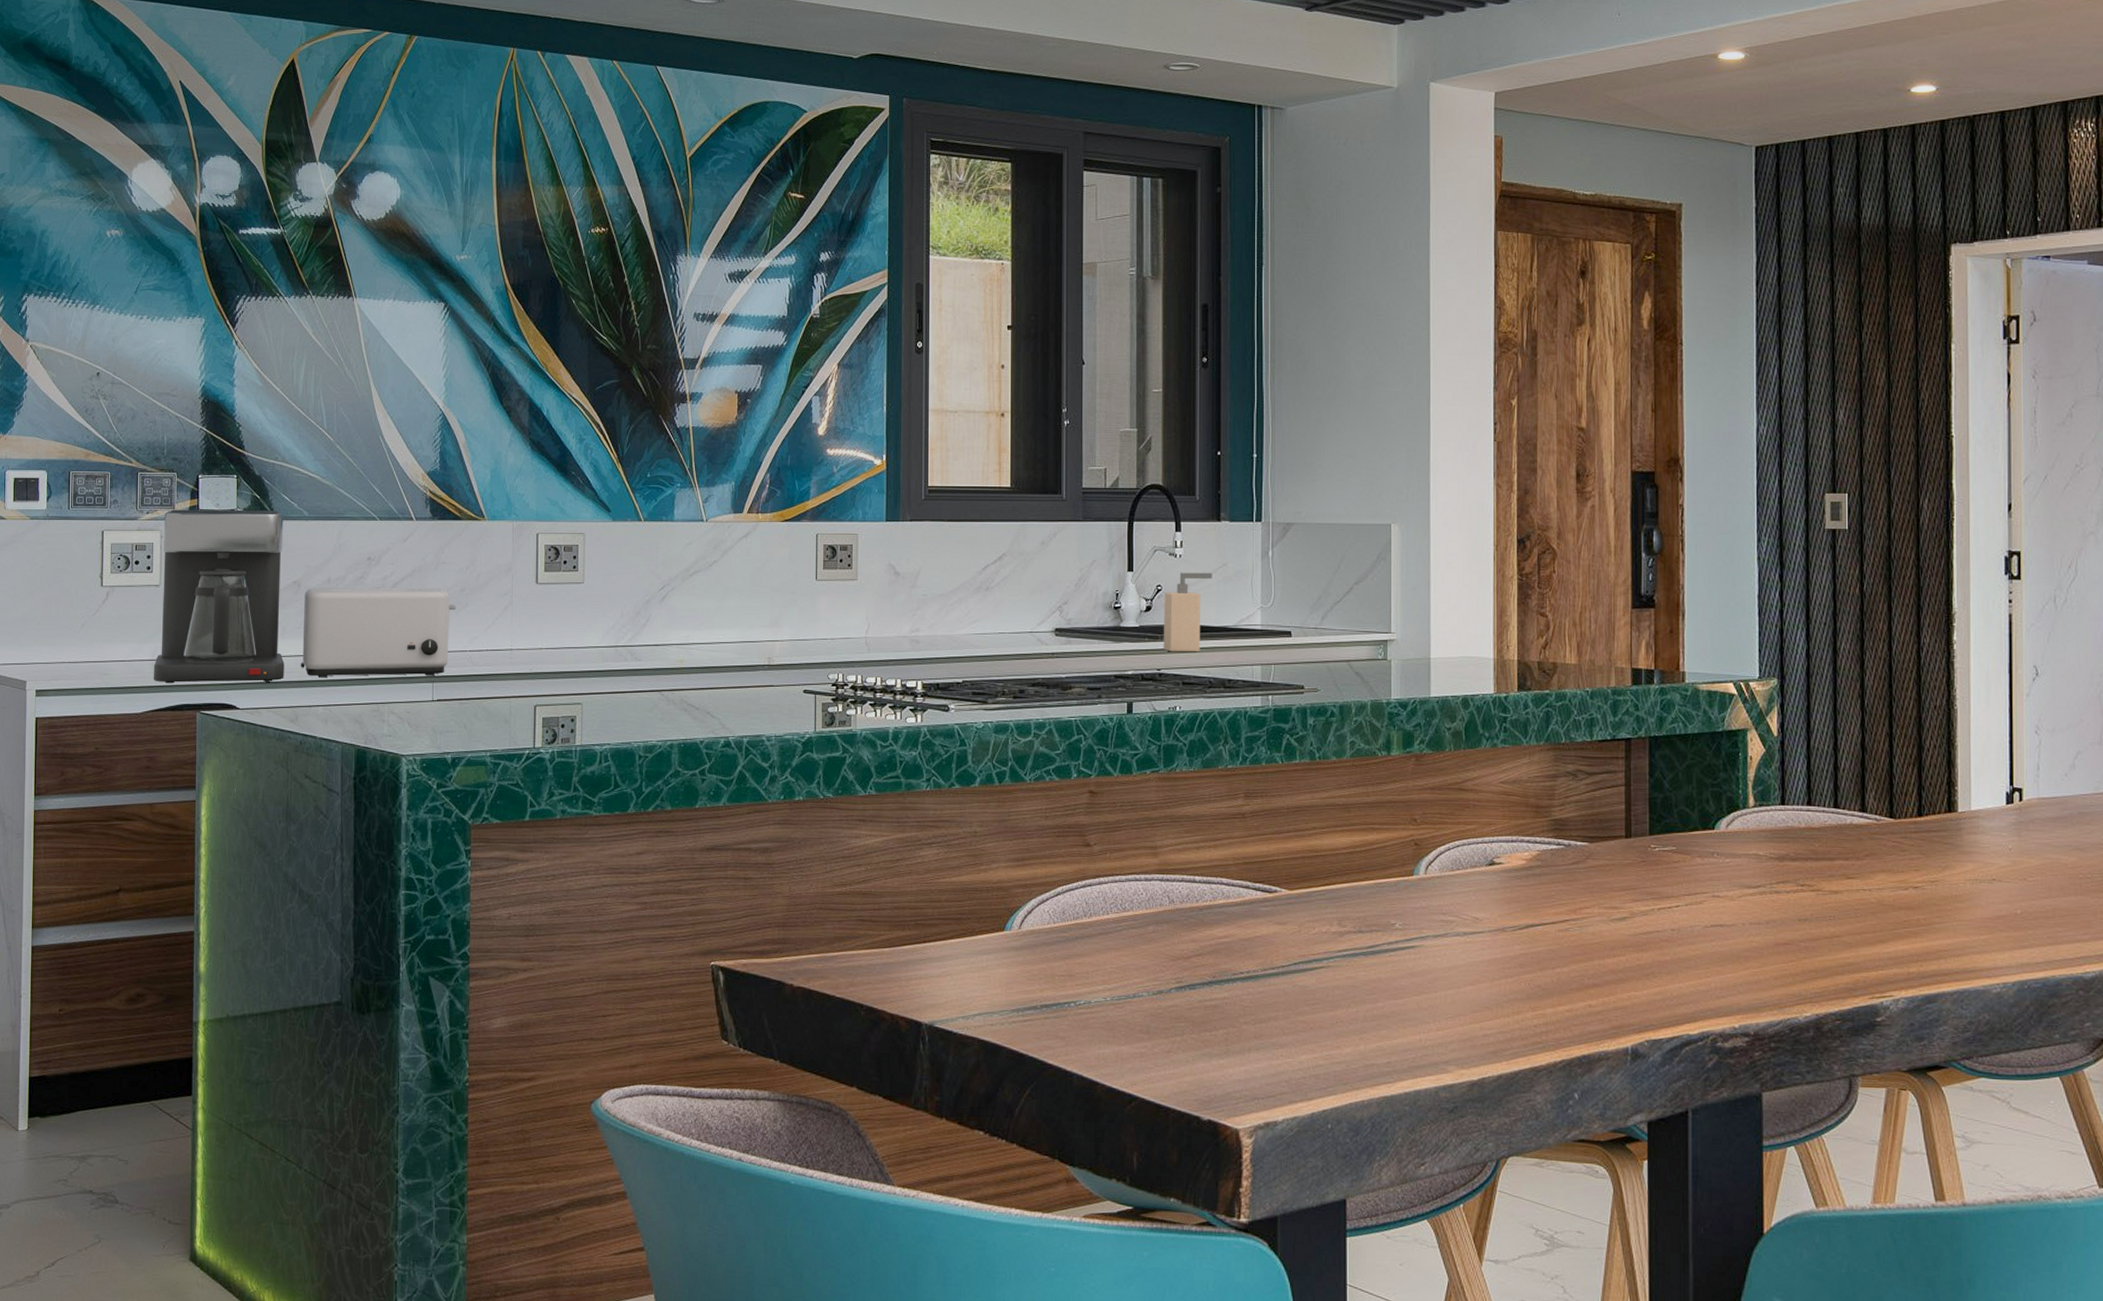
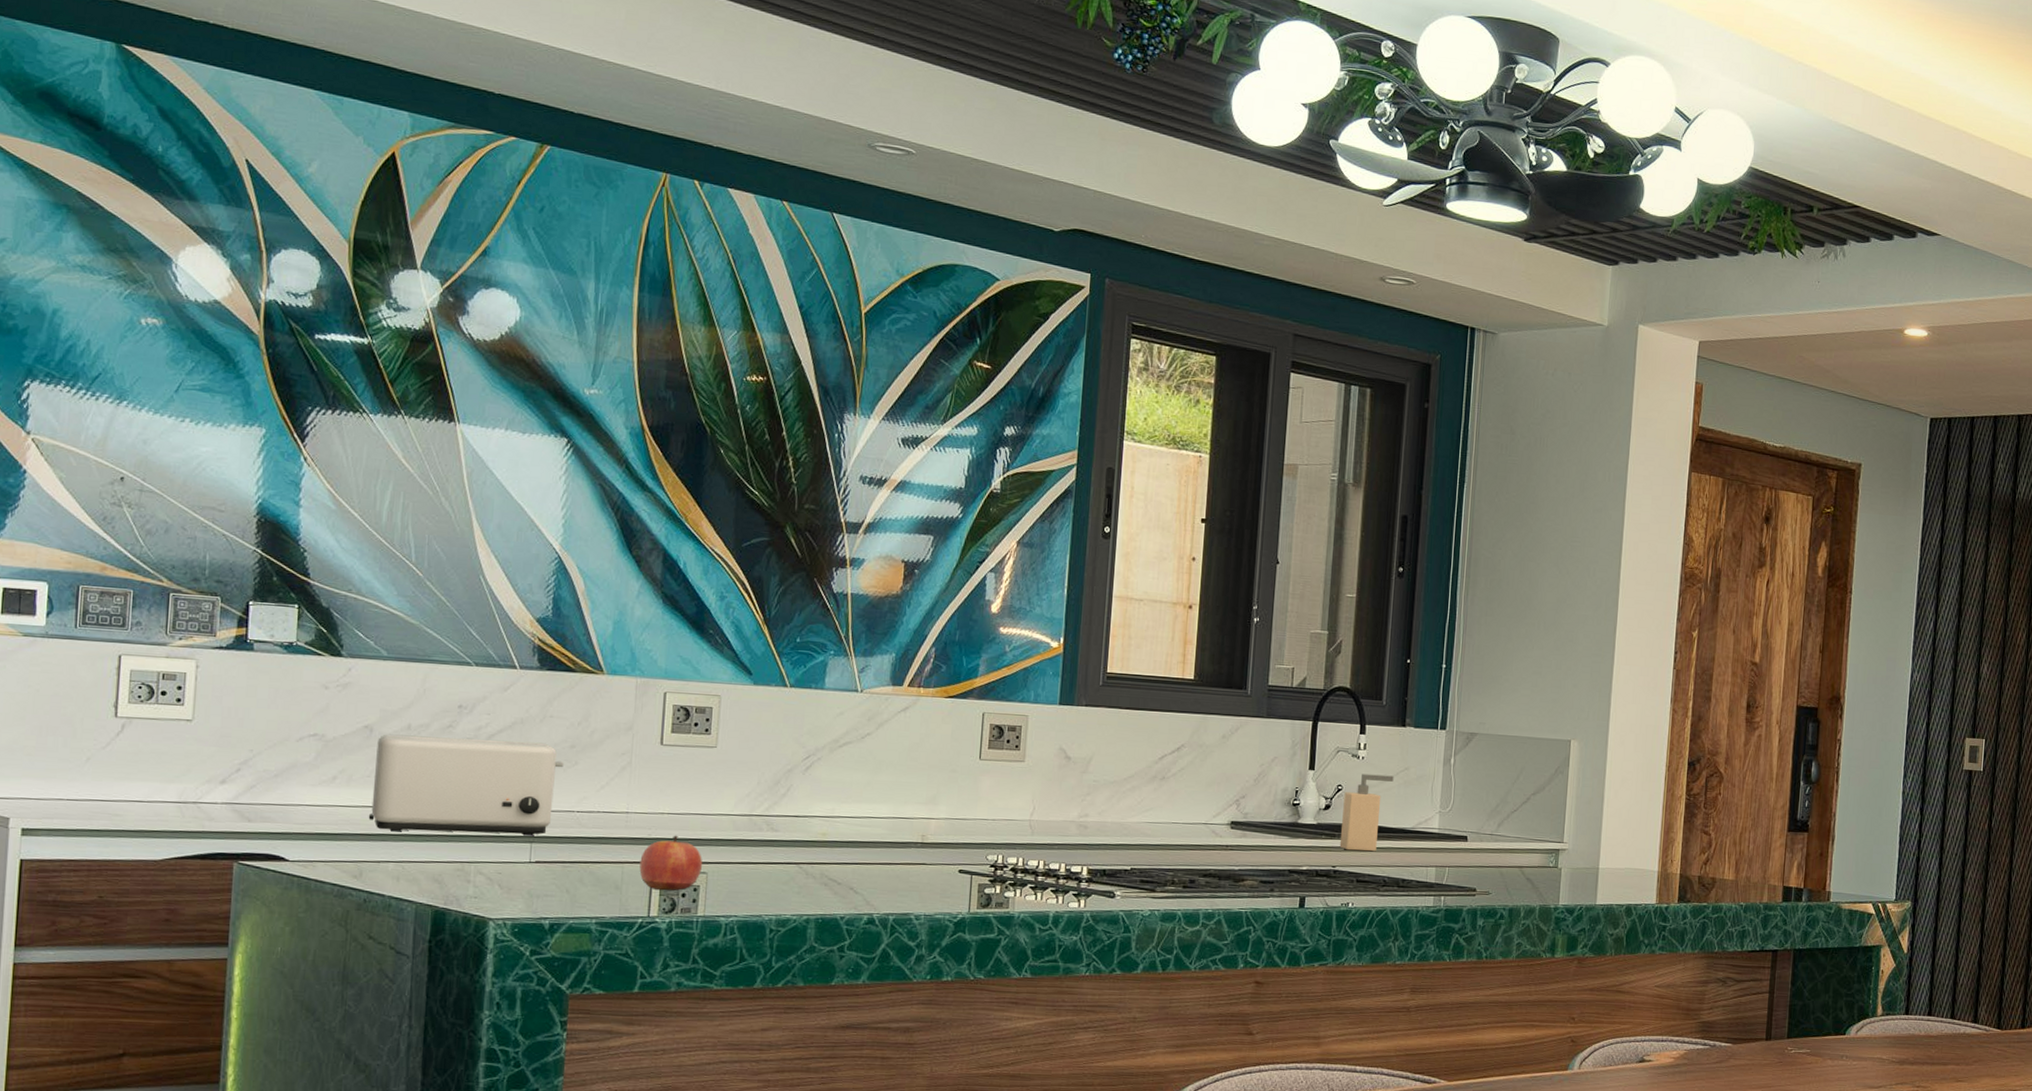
coffee maker: present [153,509,285,684] -> none [178,637,356,833]
fruit: none [524,669,578,723] -> present [639,835,703,892]

